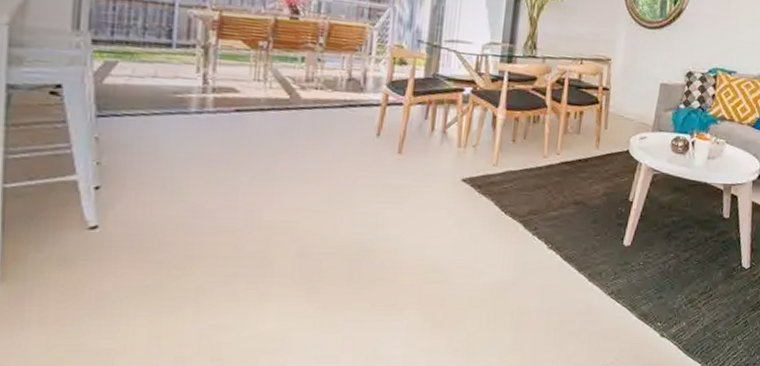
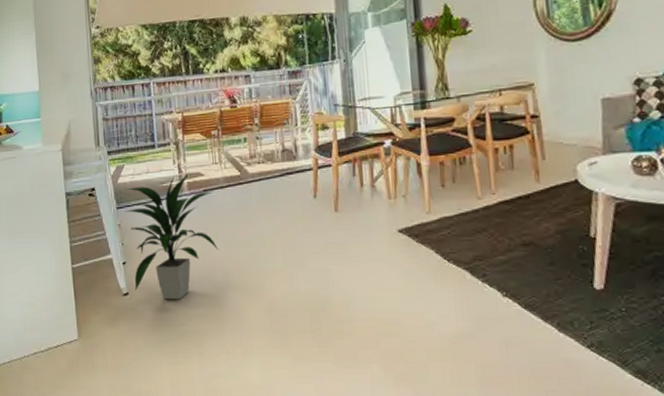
indoor plant: none [109,85,249,238] -> present [125,172,219,300]

